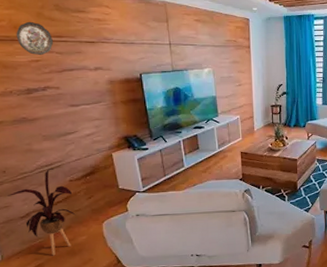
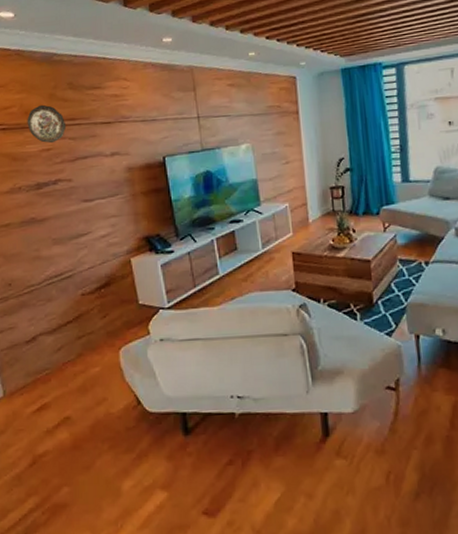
house plant: present [8,168,76,256] -> none [13,279,88,393]

